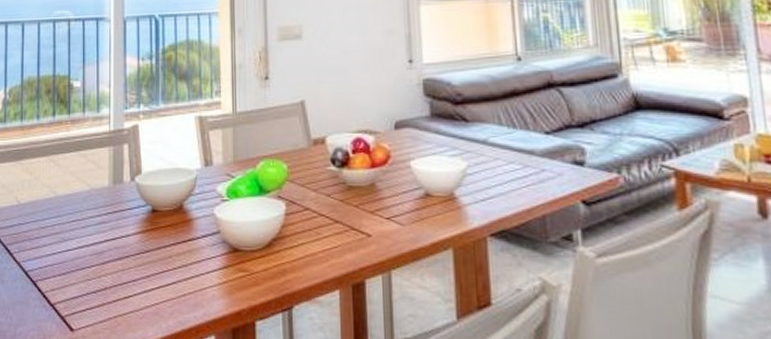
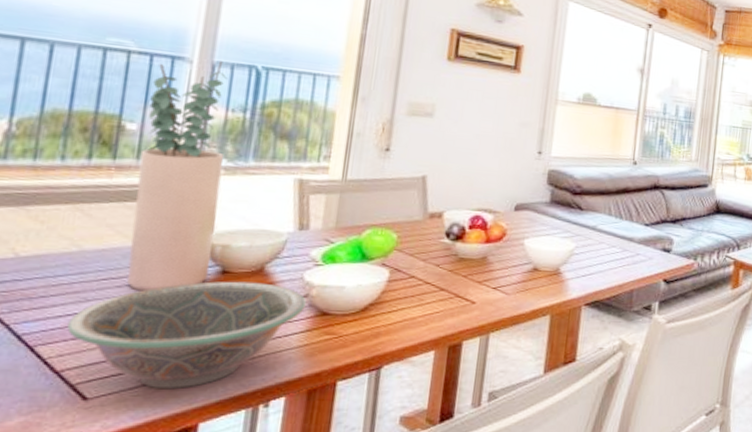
decorative bowl: none [55,219,219,324] -> present [67,281,306,390]
vase: none [86,16,143,231] -> present [127,61,228,292]

